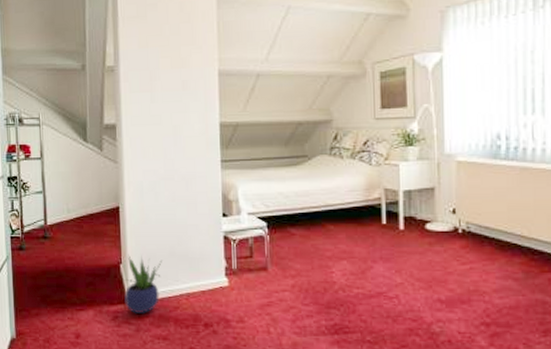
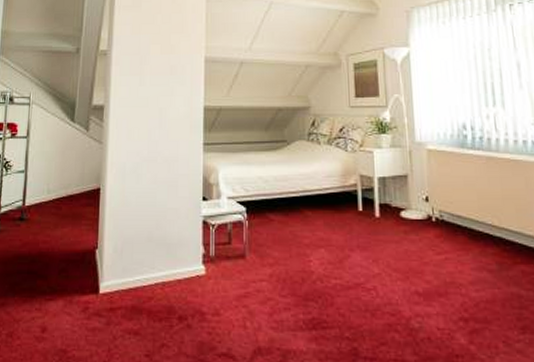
potted plant: present [124,254,162,315] -> none [97,238,139,306]

